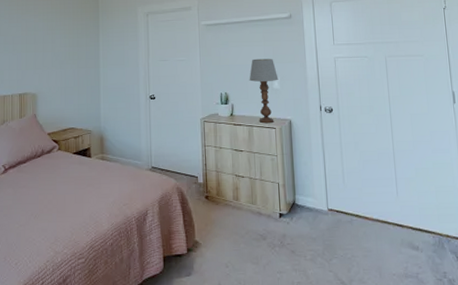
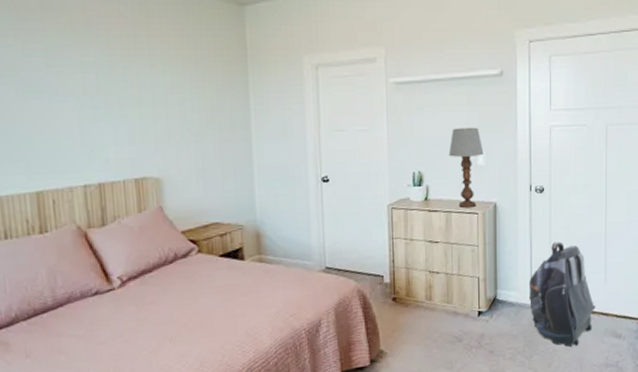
backpack: none [325,156,390,254] -> present [529,242,595,347]

